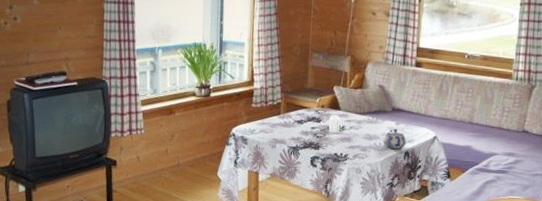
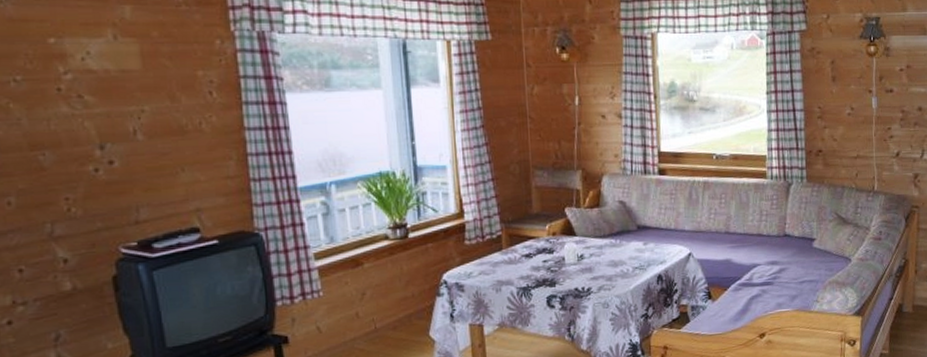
teapot: present [384,128,406,149] -> none [631,249,658,274]

